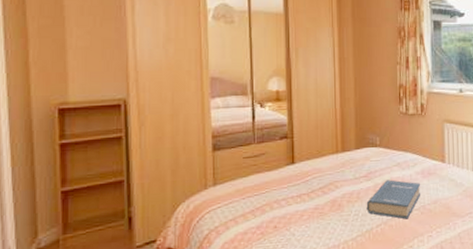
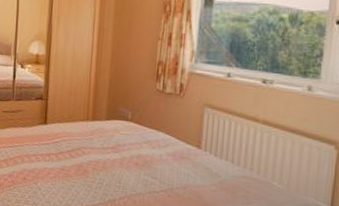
hardback book: present [366,179,421,220] -> none [111,155,171,199]

